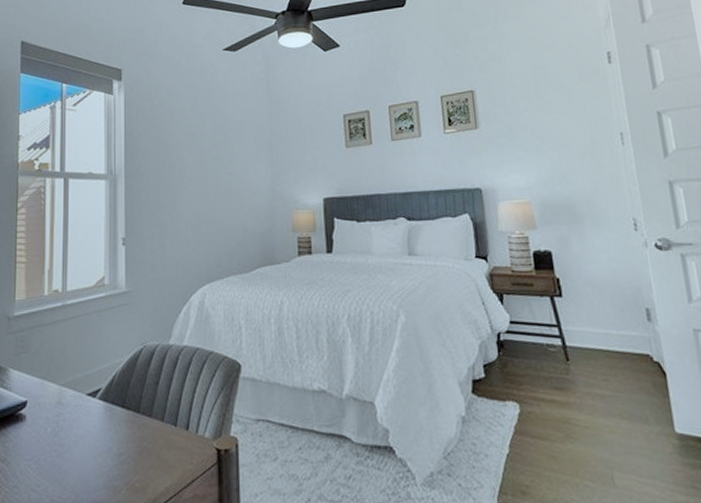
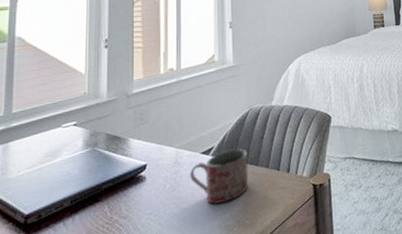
mug: none [74,393,140,458] -> present [190,149,249,205]

